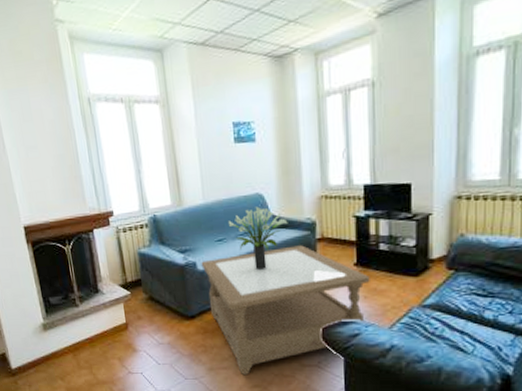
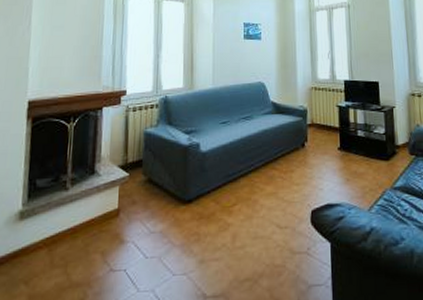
coffee table: present [201,245,370,376] -> none [204,130,351,268]
potted plant: present [227,206,288,271] -> none [232,93,284,153]

